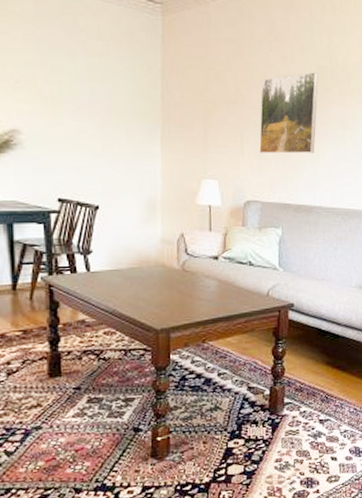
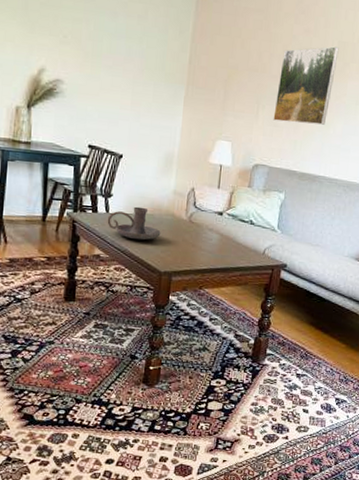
candle holder: none [89,261,152,298] -> present [107,206,161,241]

